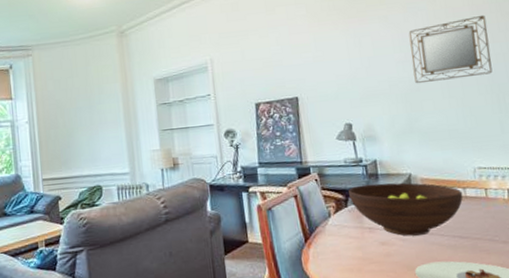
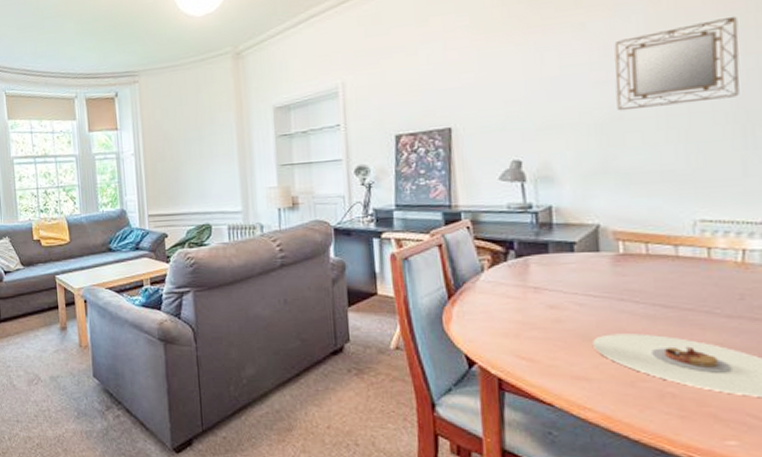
fruit bowl: present [348,182,463,236] -> none [509,234,673,300]

